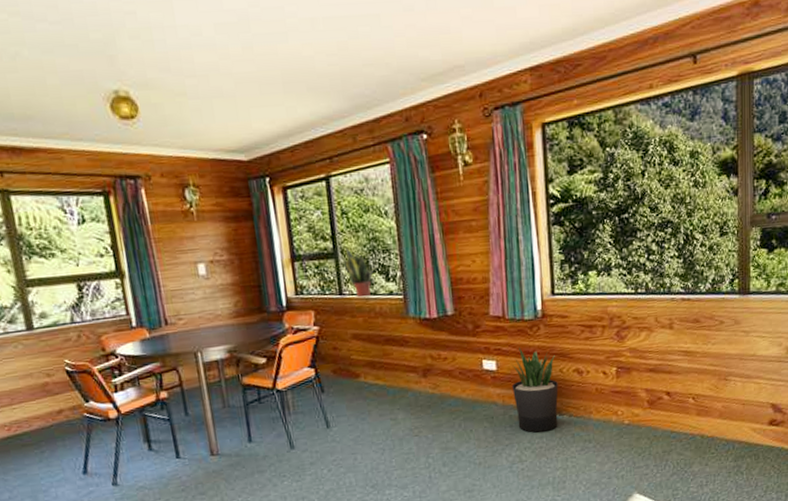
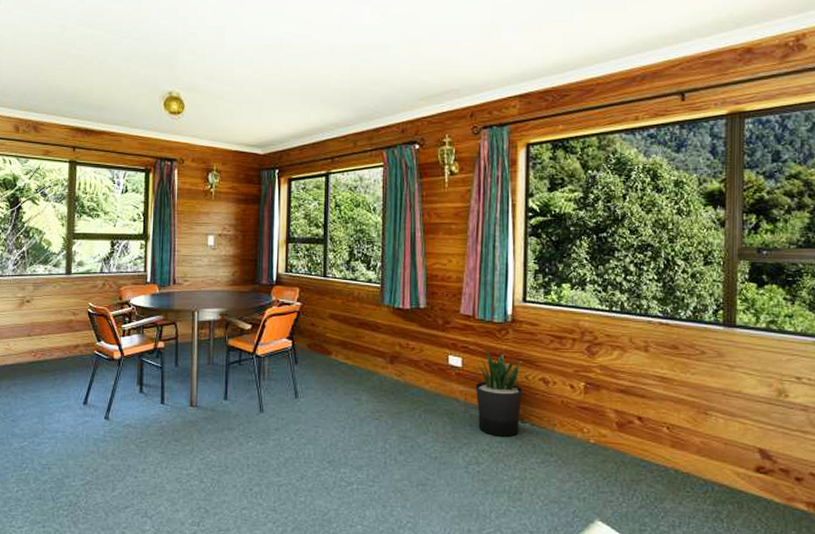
potted plant: present [343,246,377,298] -> none [331,234,361,282]

